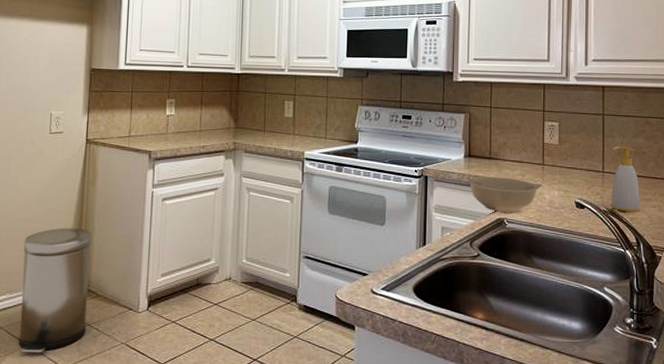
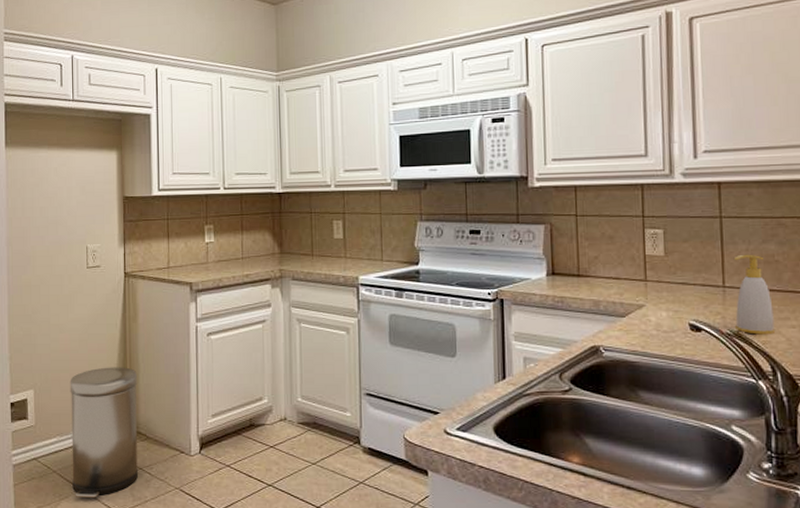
bowl: present [469,177,538,213] -> none [555,297,641,340]

